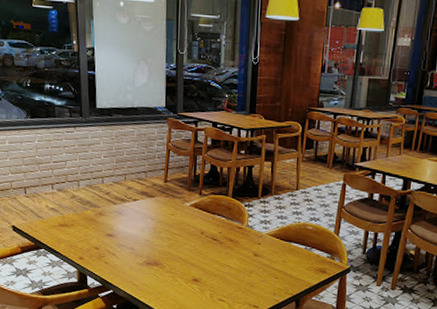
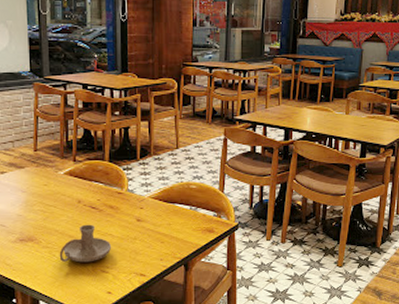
candle holder: none [181,254,229,290] -> present [59,224,112,263]

